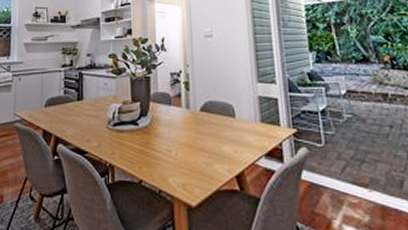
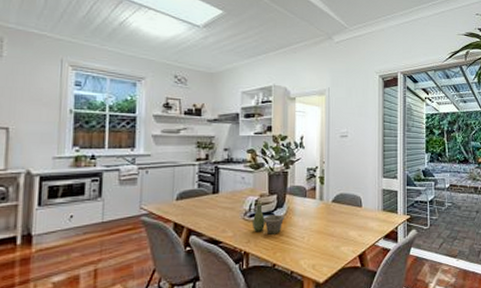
vase: none [117,111,150,146] -> present [253,203,285,235]

